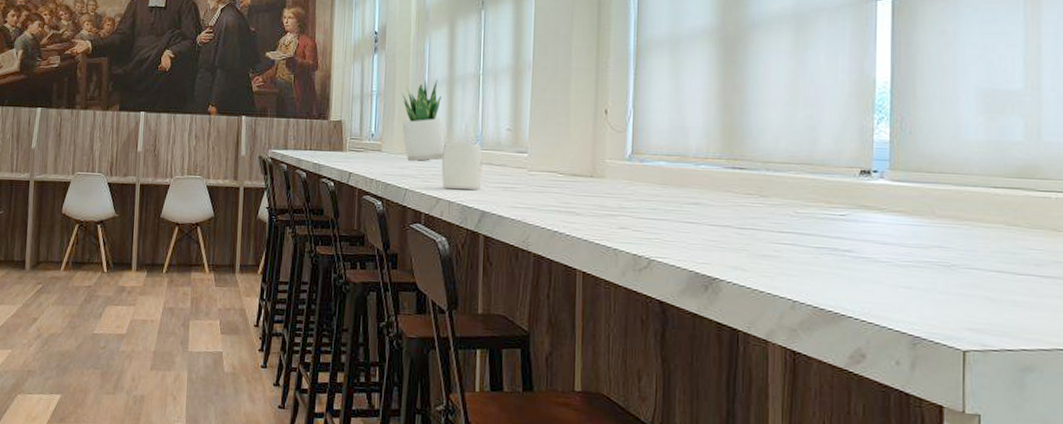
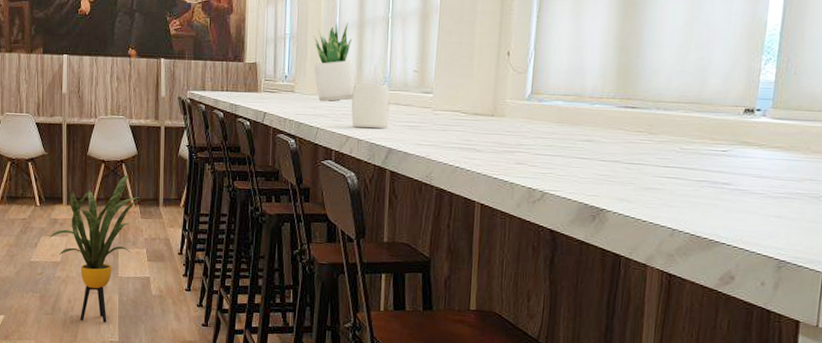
house plant: none [114,238,218,404] -> present [48,174,143,323]

